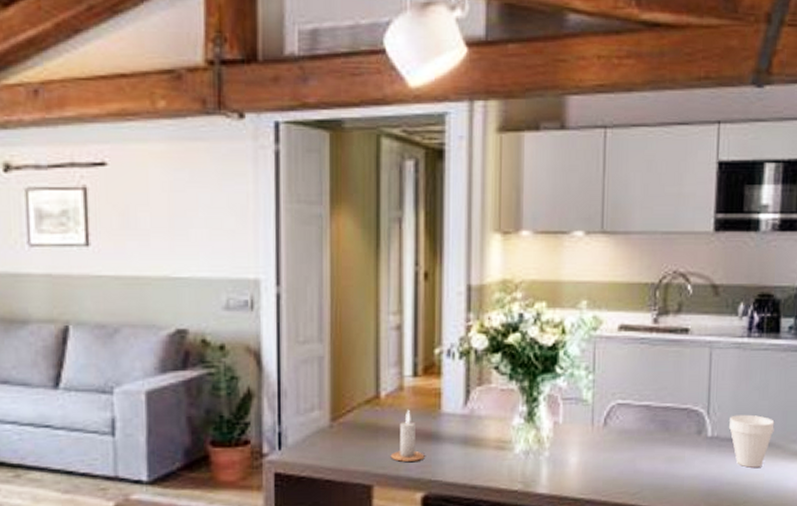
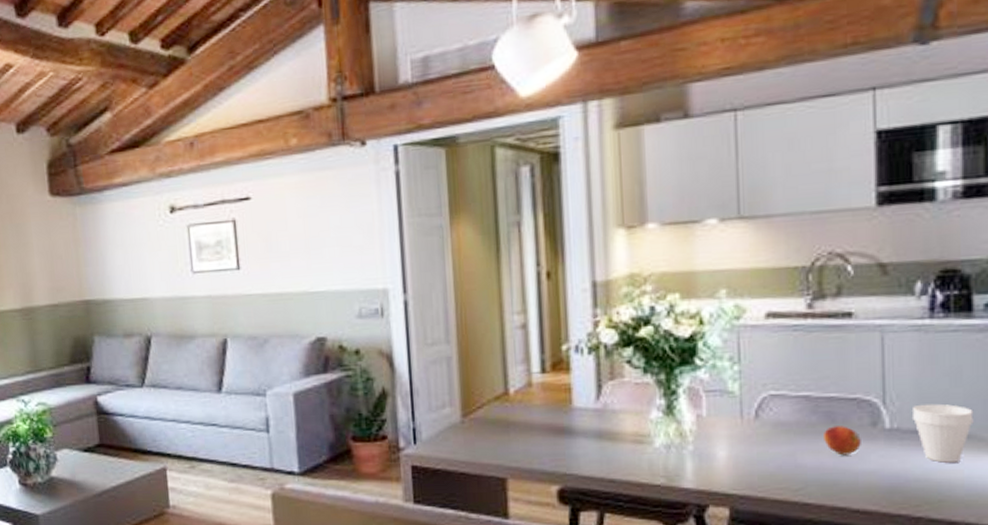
candle: present [390,409,425,462] -> none [523,404,558,455]
fruit: none [659,434,688,461] -> present [824,426,861,456]

